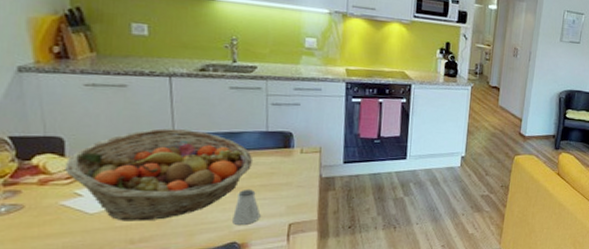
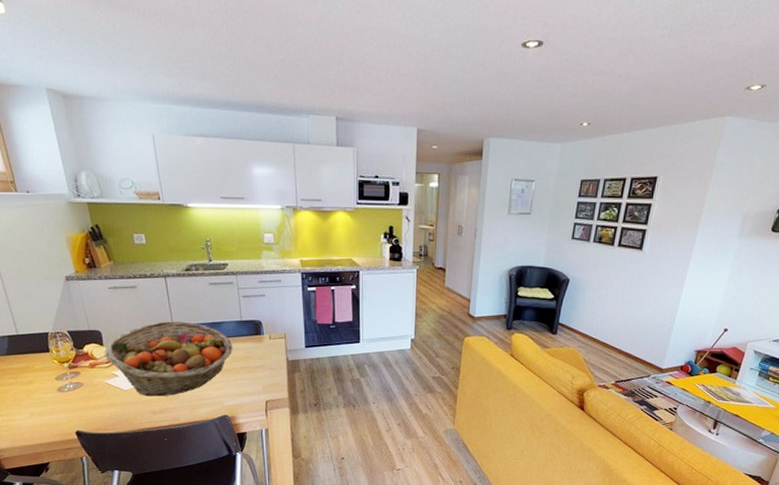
saltshaker: present [233,189,261,224] -> none [223,370,243,401]

